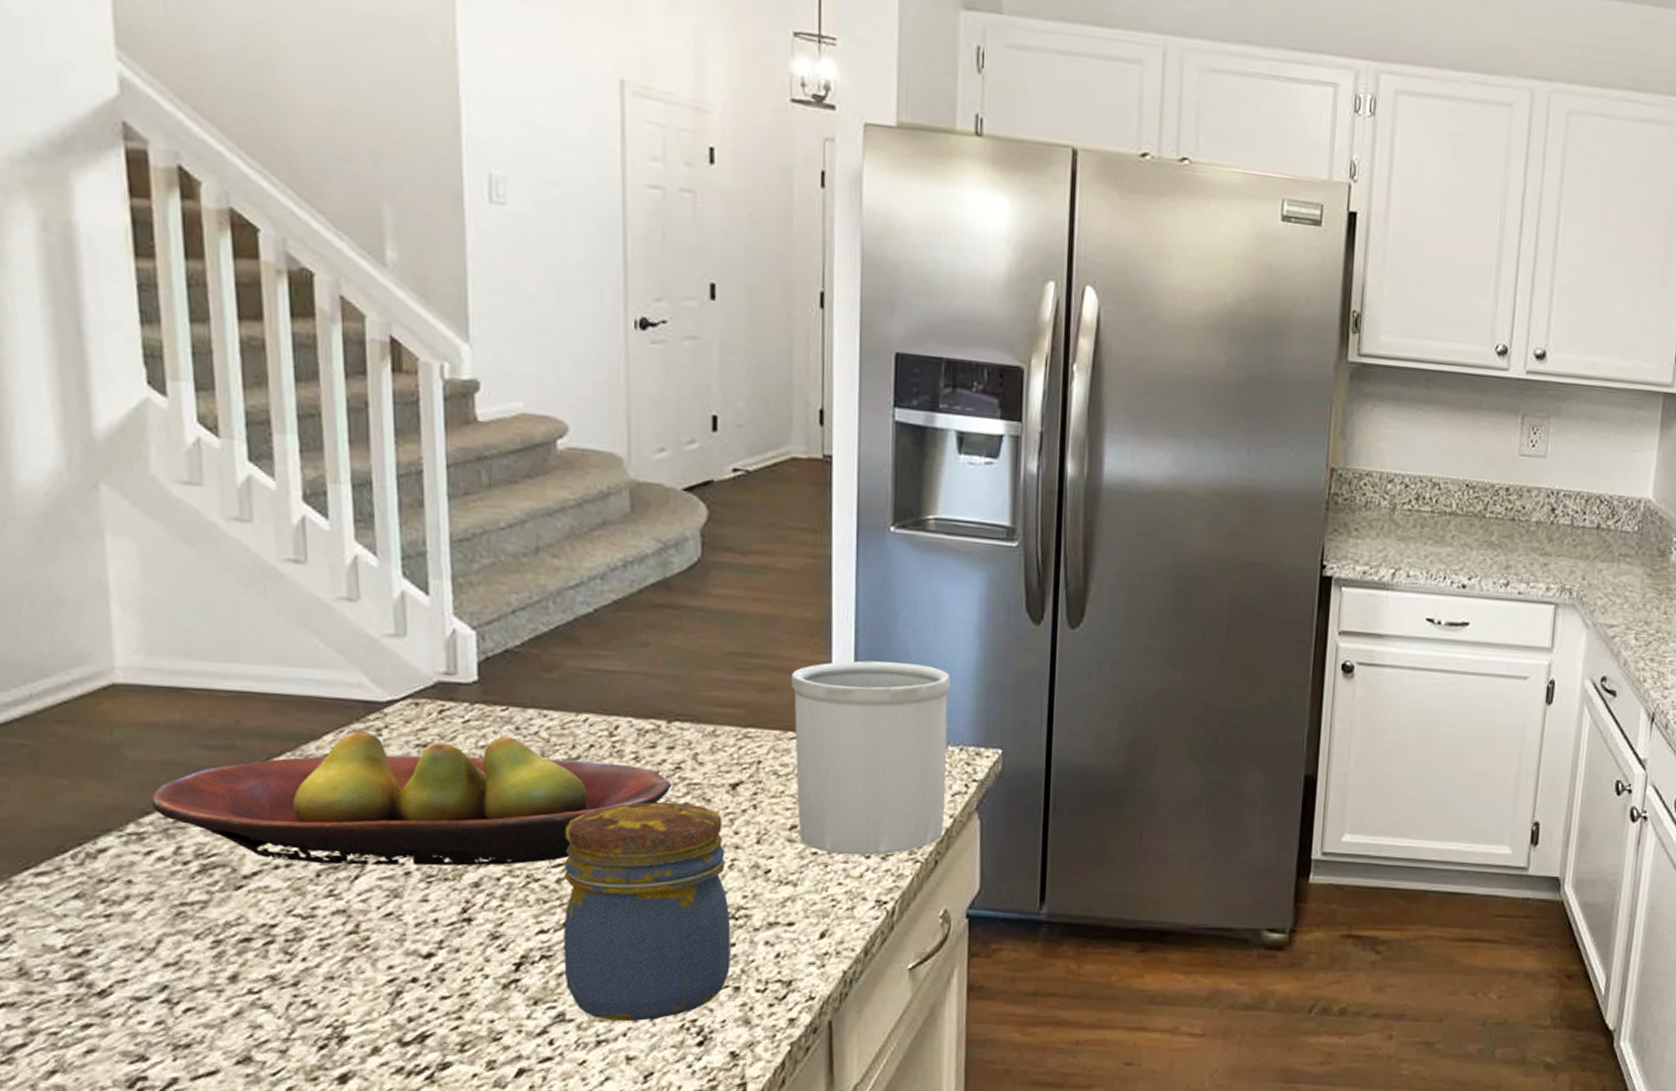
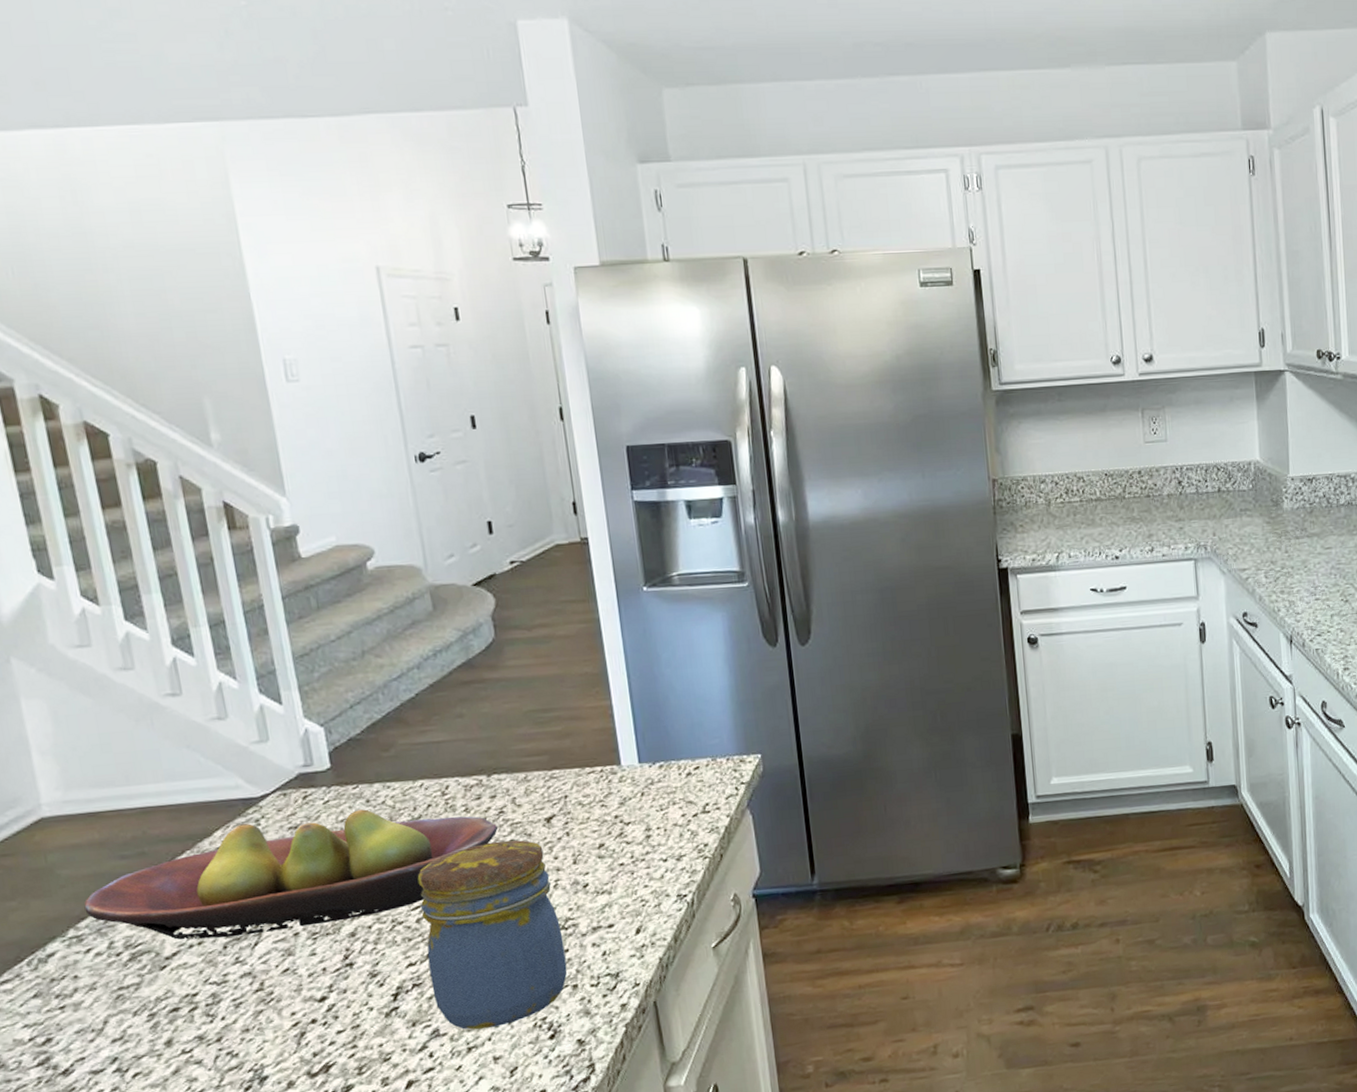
utensil holder: present [790,660,950,856] -> none [581,695,724,862]

